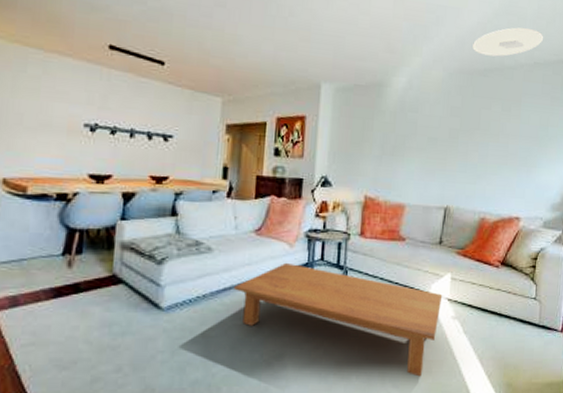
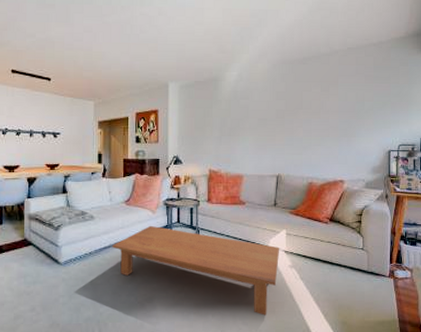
ceiling light: present [473,27,544,57] -> none [292,19,355,47]

